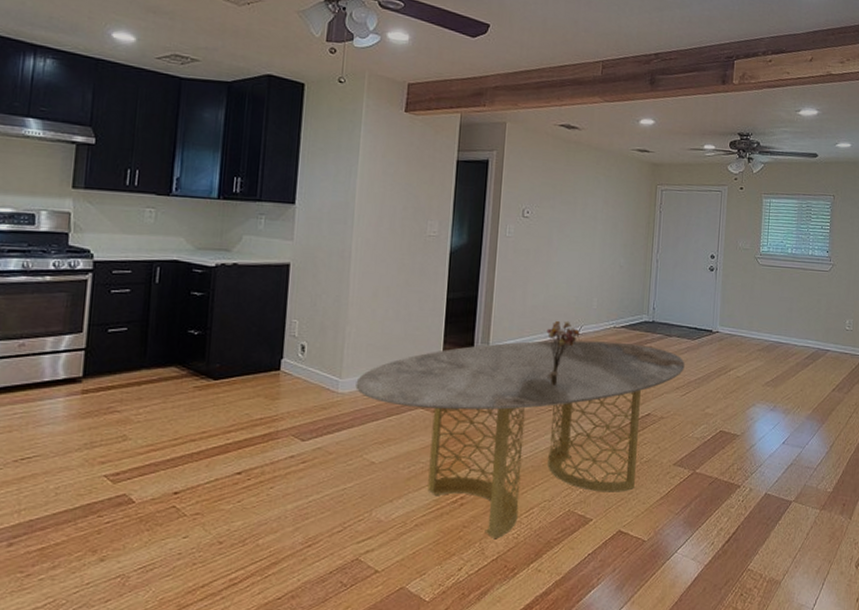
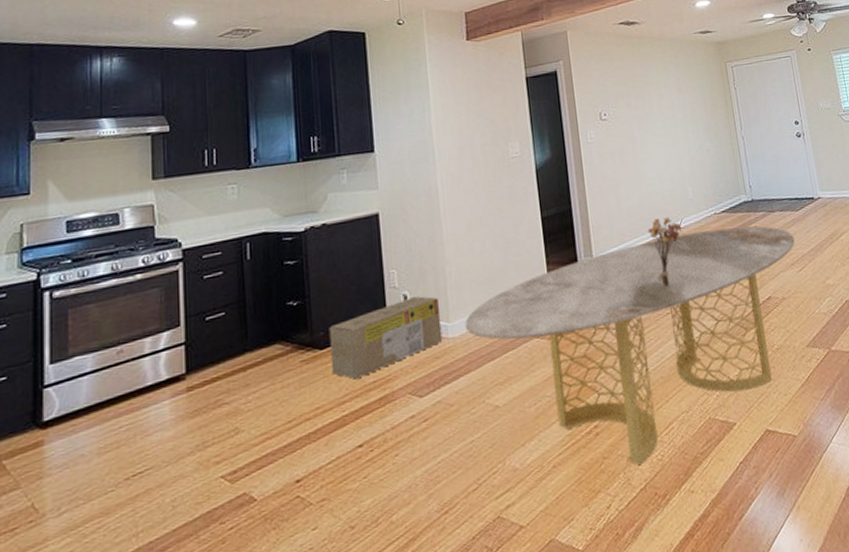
cardboard box: none [222,349,335,413] -> present [329,296,443,380]

